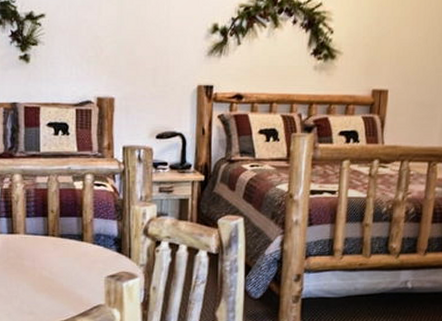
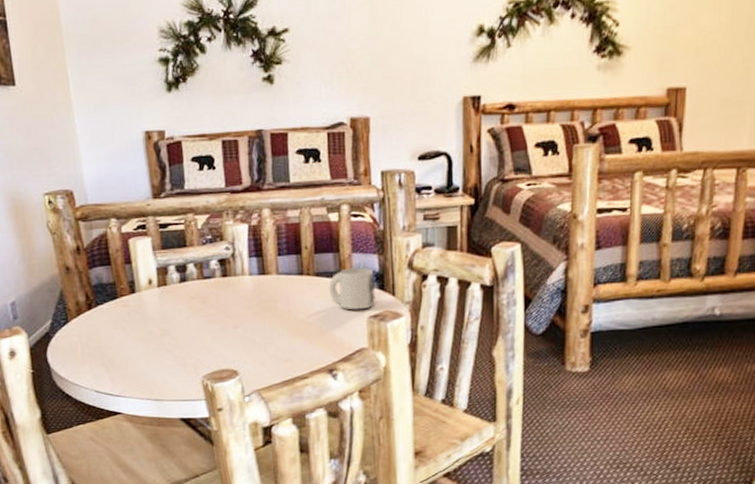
mug: none [71,231,113,270] -> present [328,267,375,310]

